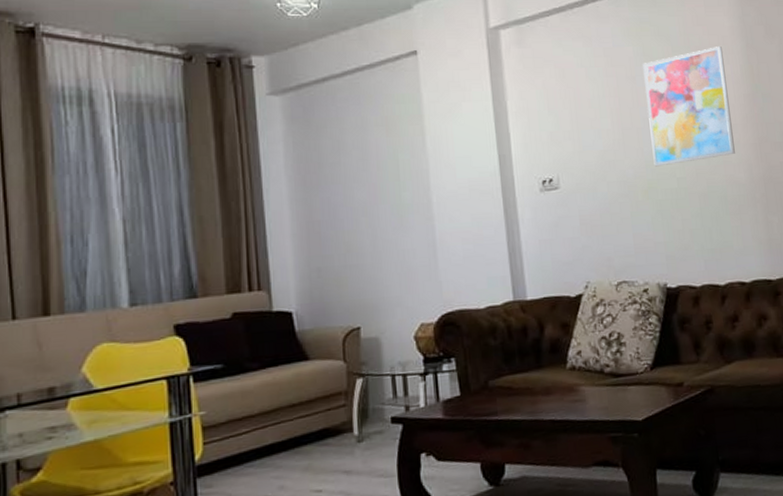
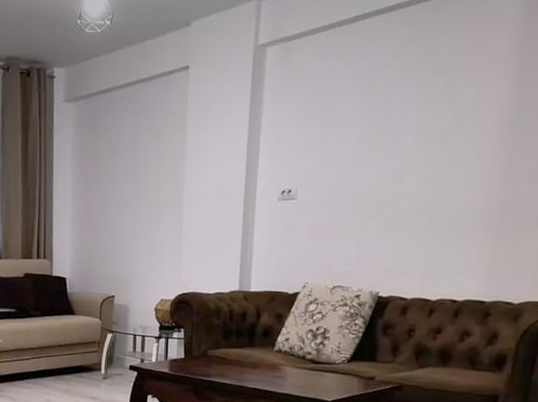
wall art: present [643,46,735,167] -> none [391,68,493,186]

